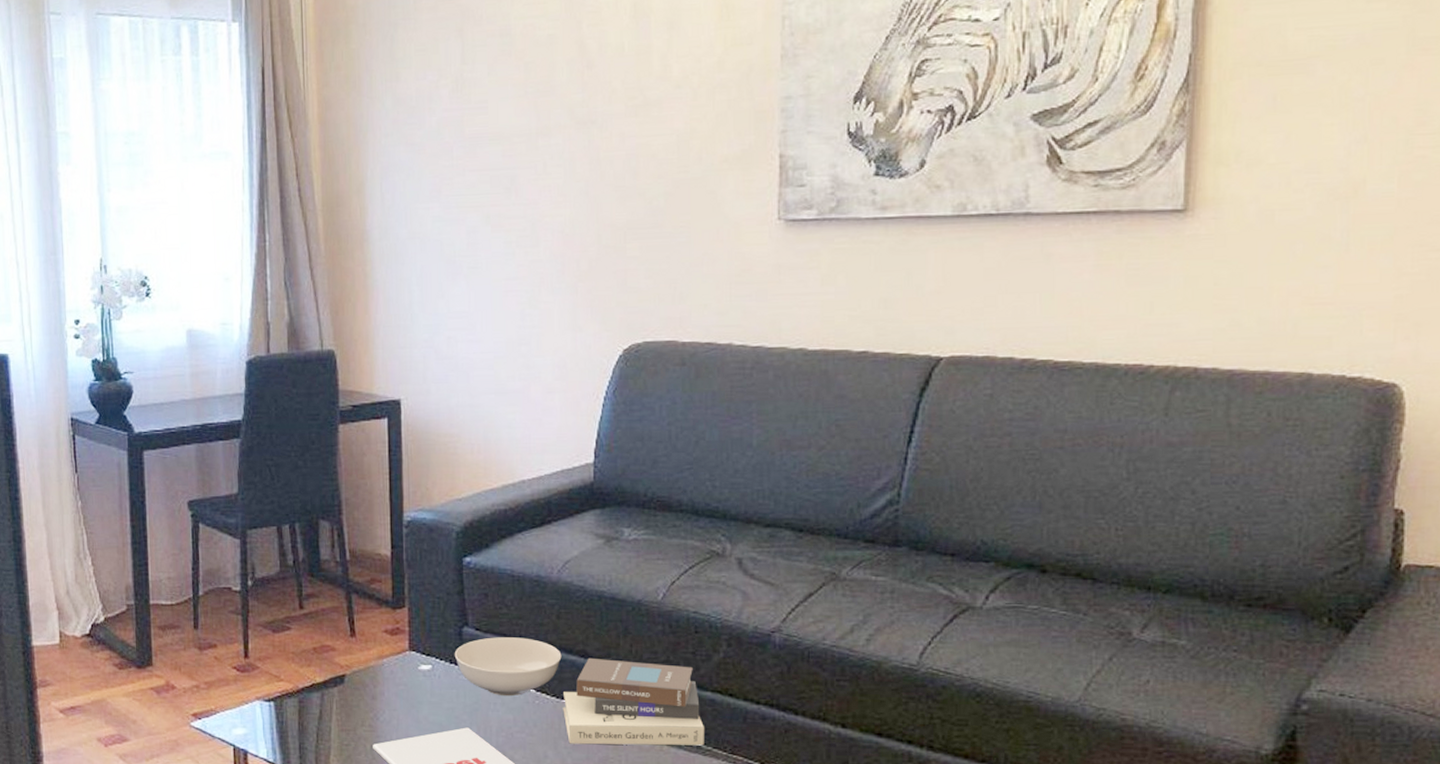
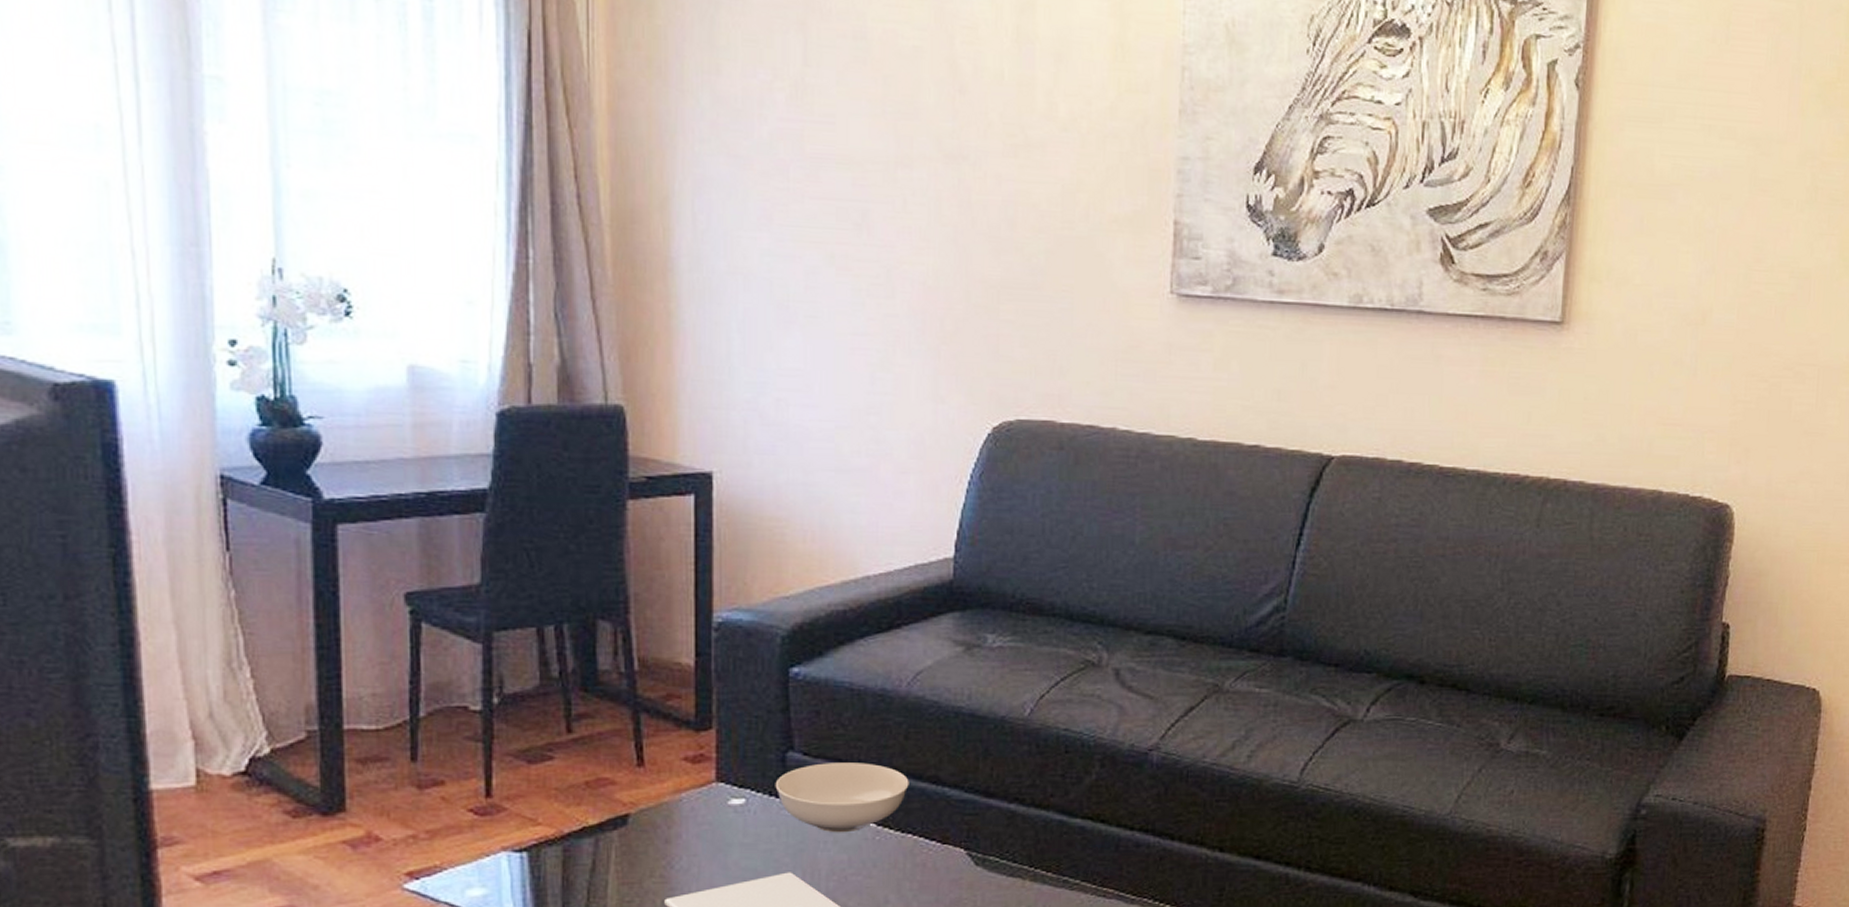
books: present [563,657,704,746] -> none [909,784,1072,885]

